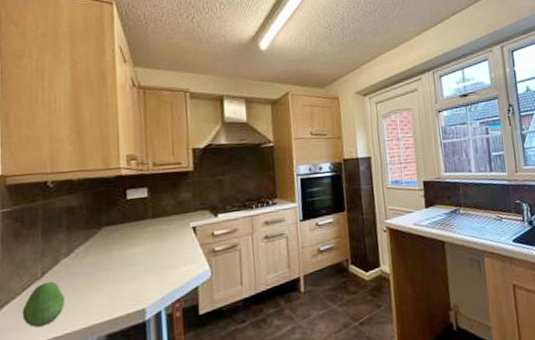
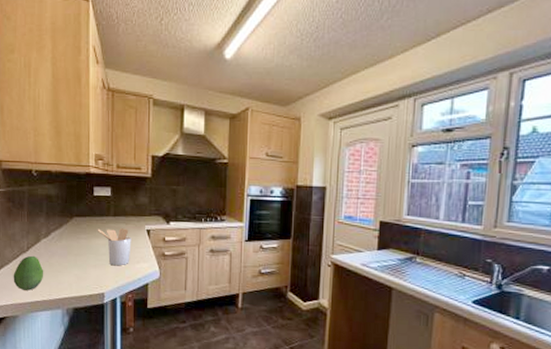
utensil holder: none [133,229,176,275] -> present [97,228,132,266]

